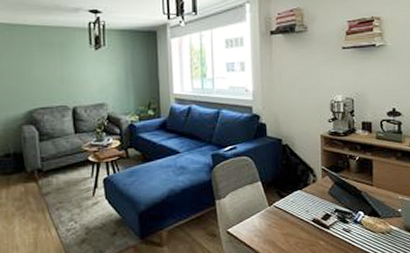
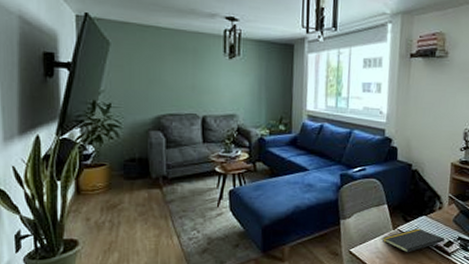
notepad: none [258,203,322,229] -> present [382,228,445,253]

